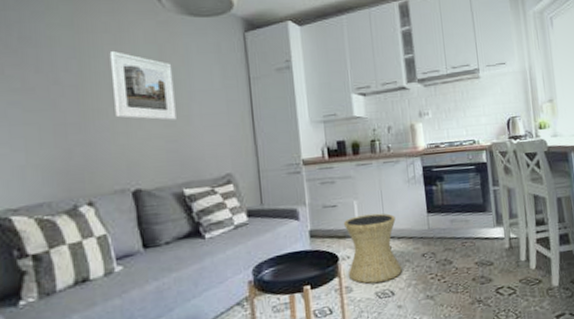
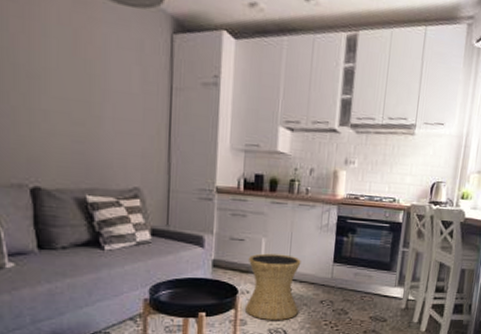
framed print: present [109,51,176,121] -> none [15,26,87,119]

